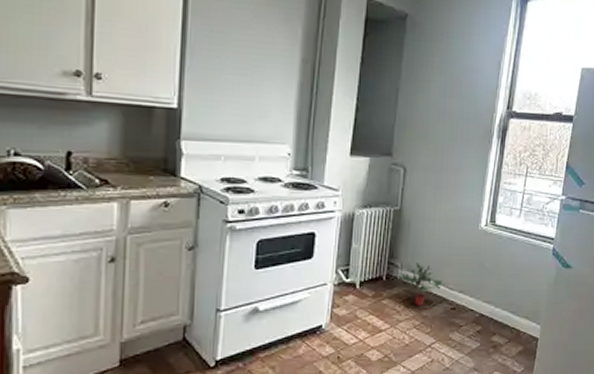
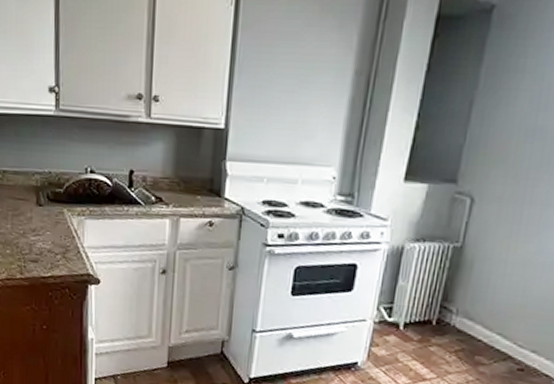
potted plant: present [398,263,445,307] -> none [451,310,512,361]

